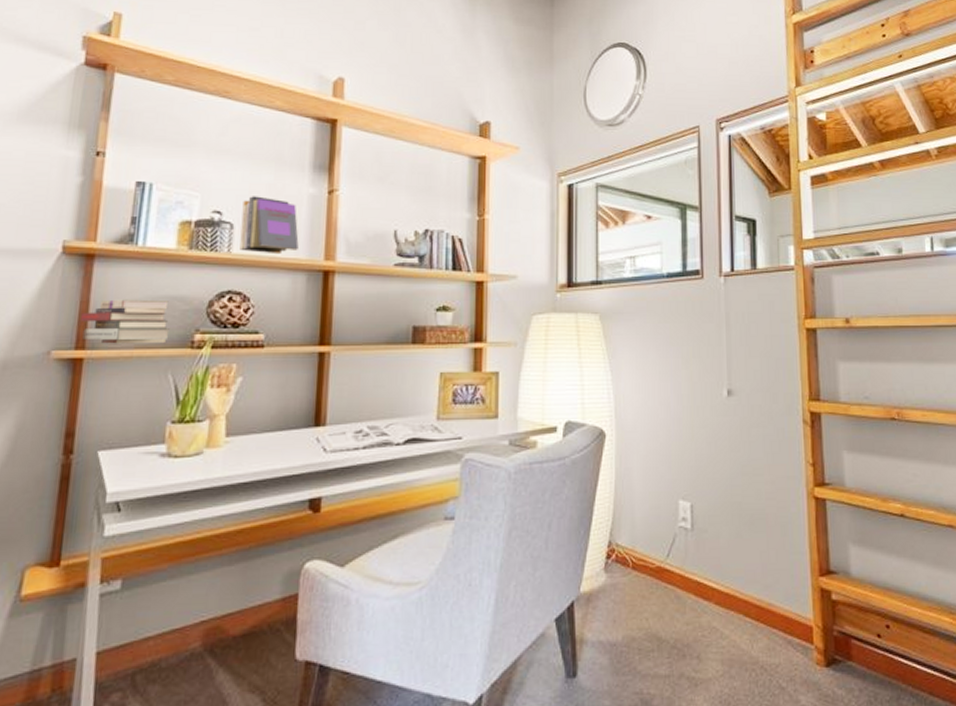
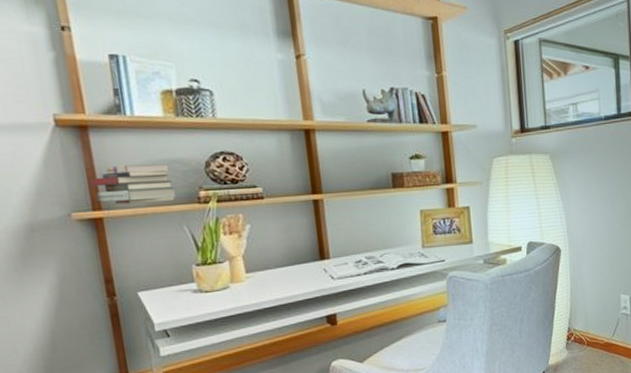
books: present [239,196,299,255] -> none [217,63,278,117]

